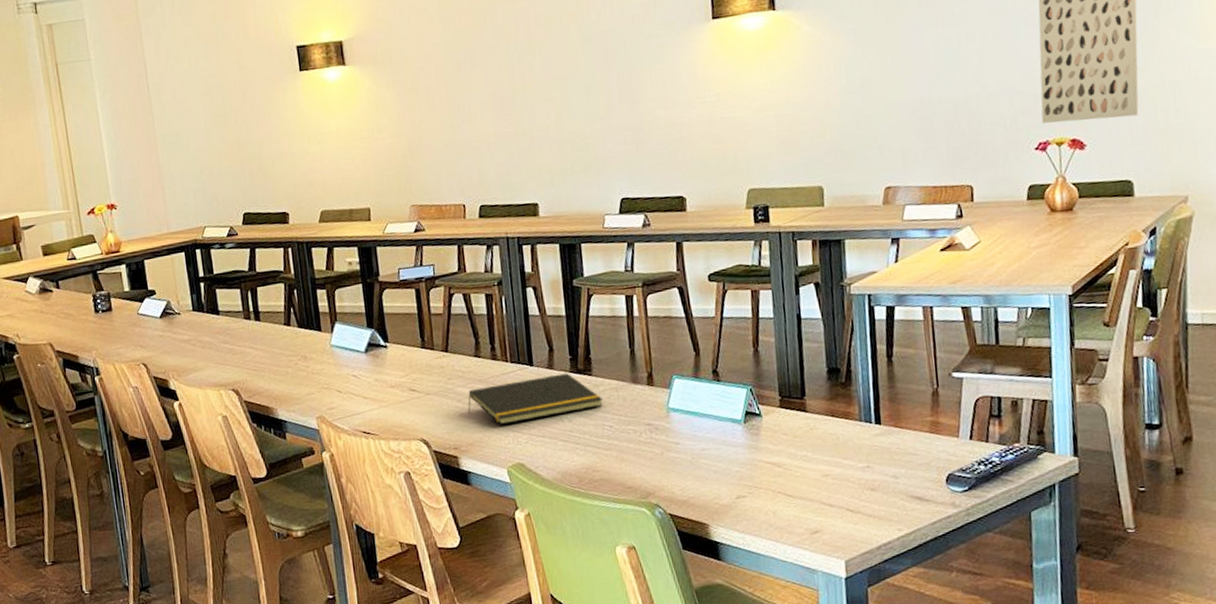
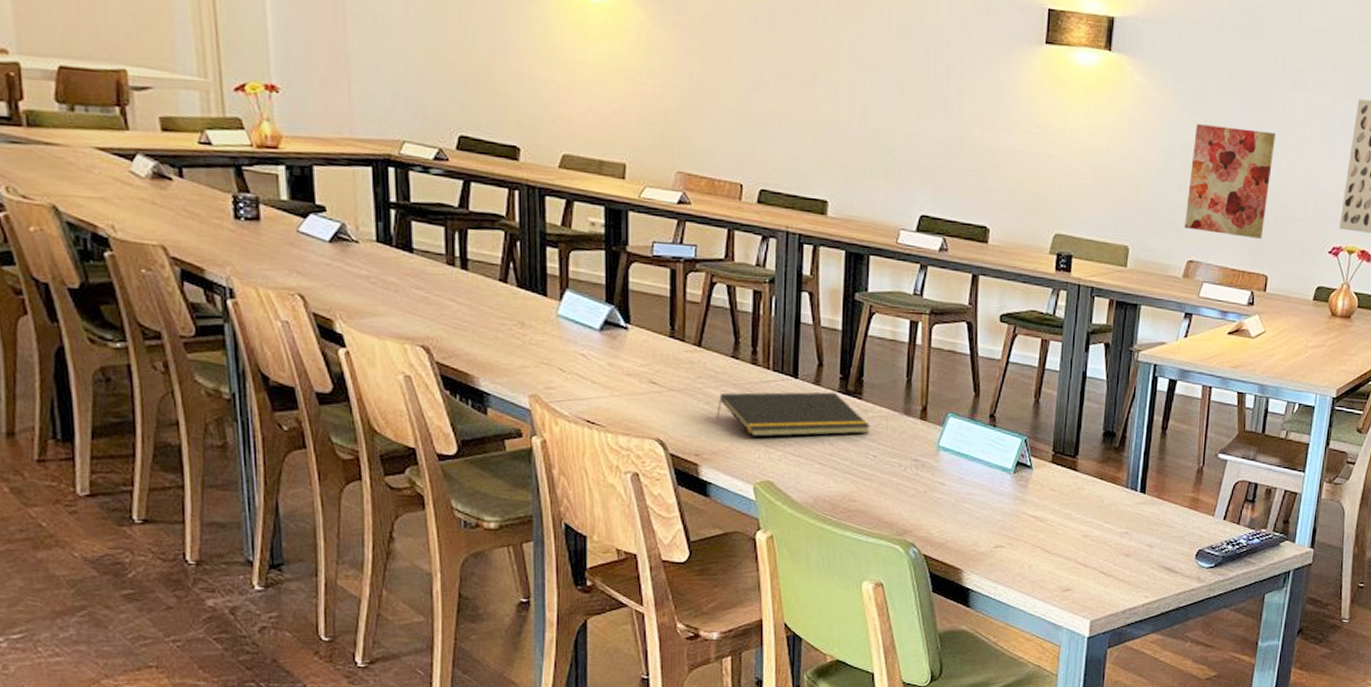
wall art: none [871,45,960,157] -> present [1185,124,1276,239]

